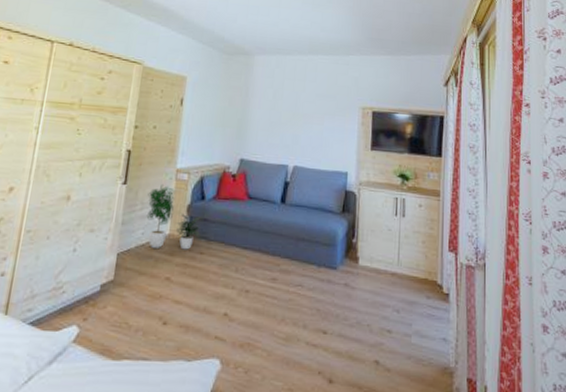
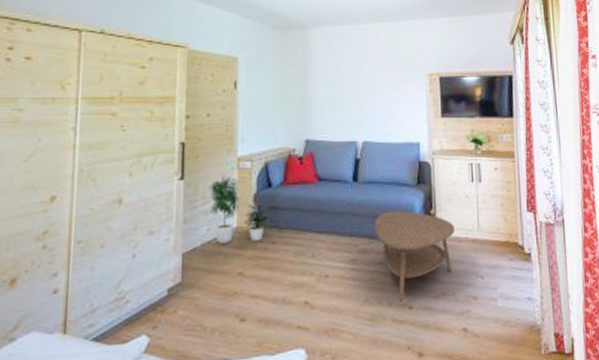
coffee table: none [297,235,375,326] -> present [374,211,455,302]

